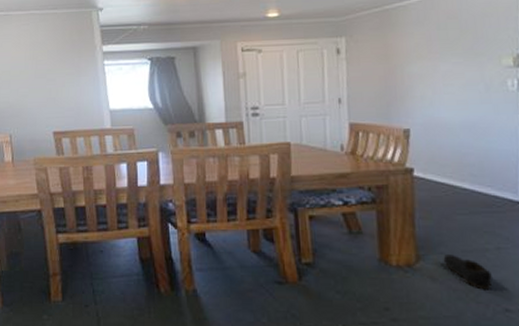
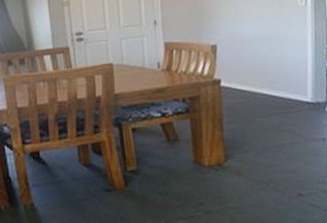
shoe: present [443,254,493,290] -> none [247,152,288,180]

